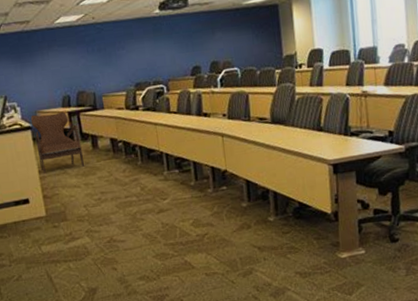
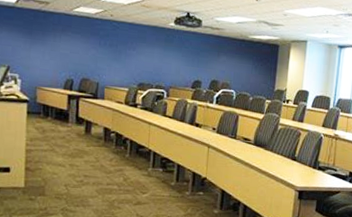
armchair: present [30,111,84,174] -> none [29,89,75,148]

